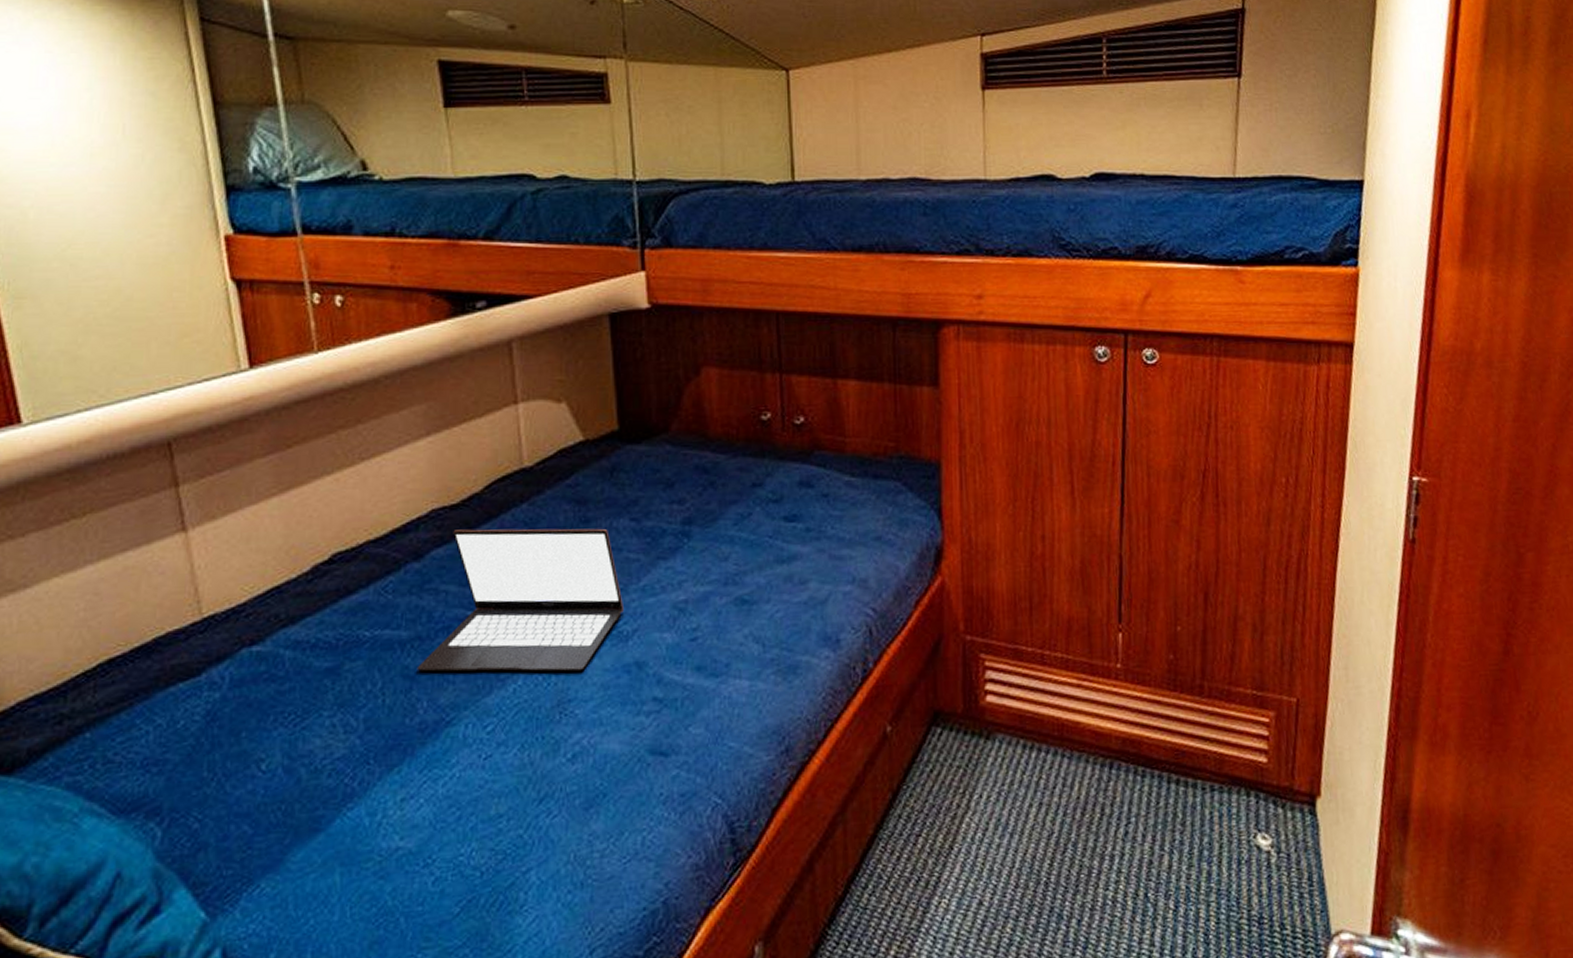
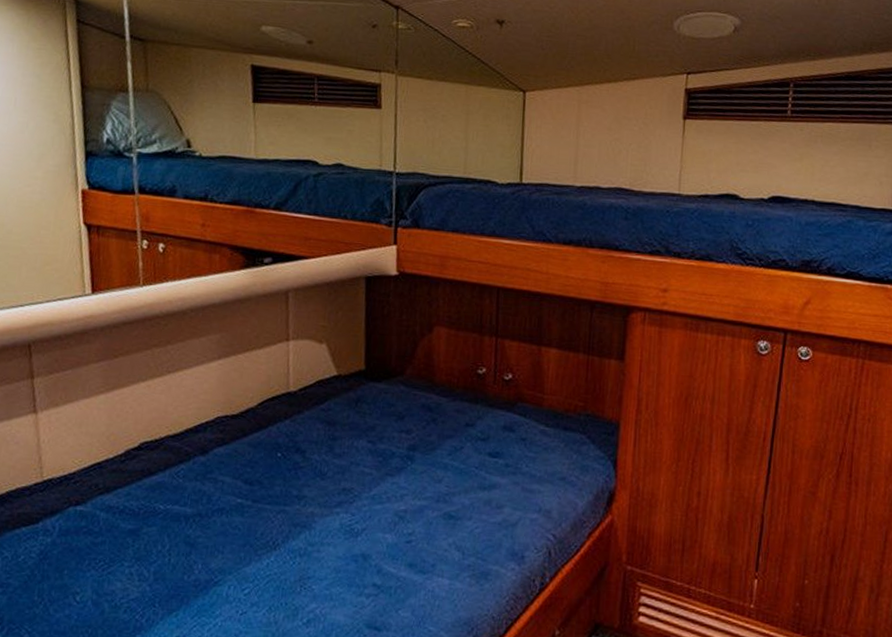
laptop: present [417,528,623,672] -> none [196,434,357,556]

